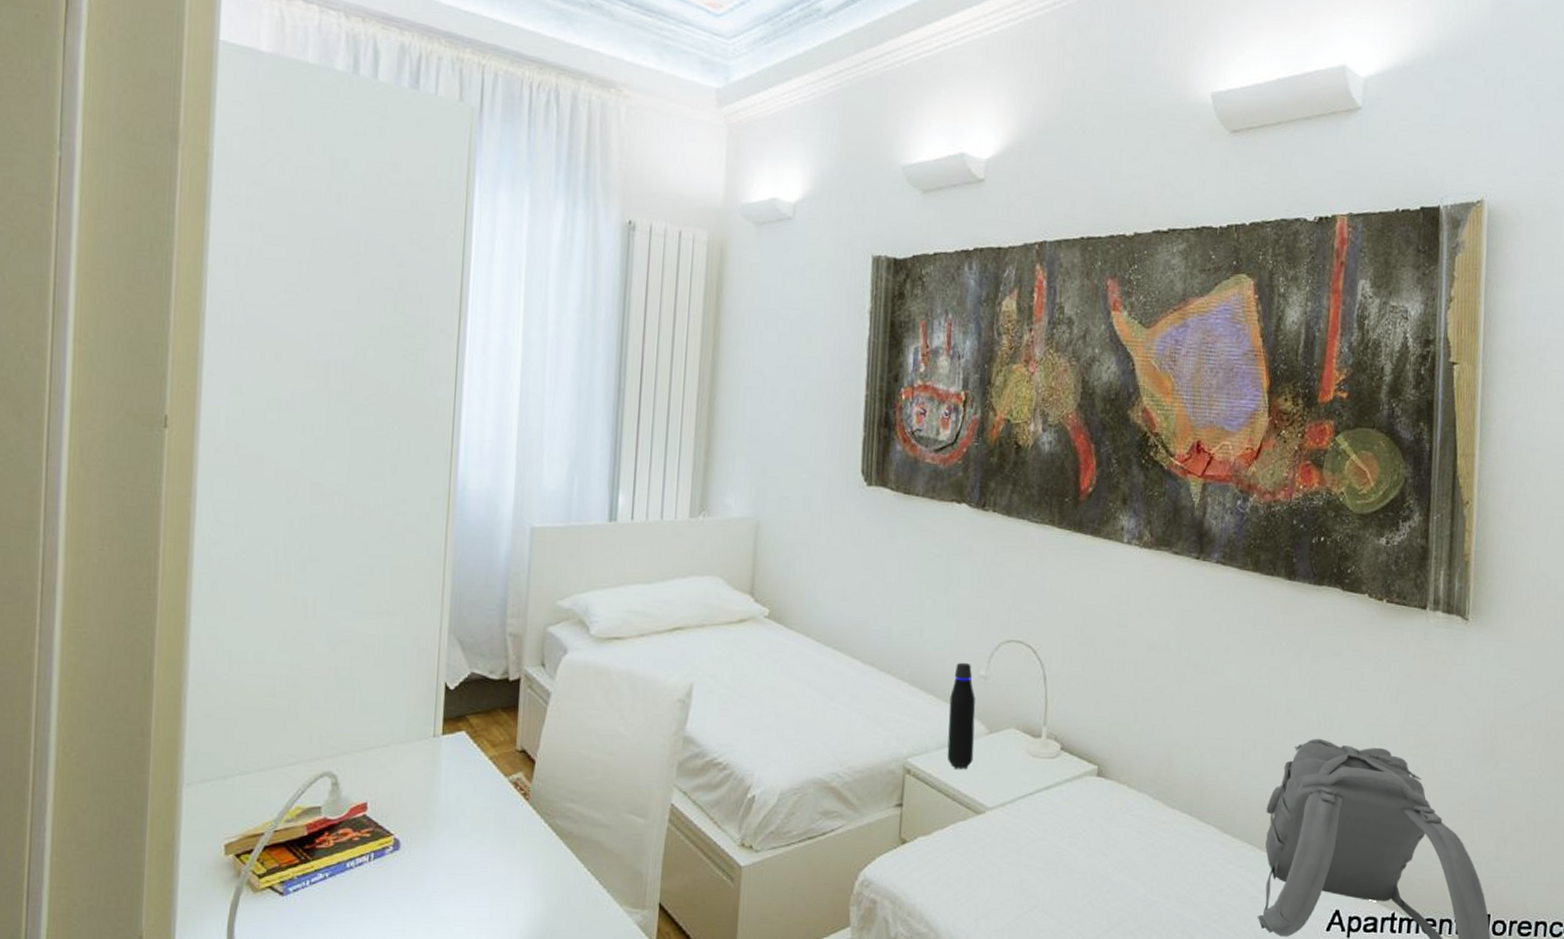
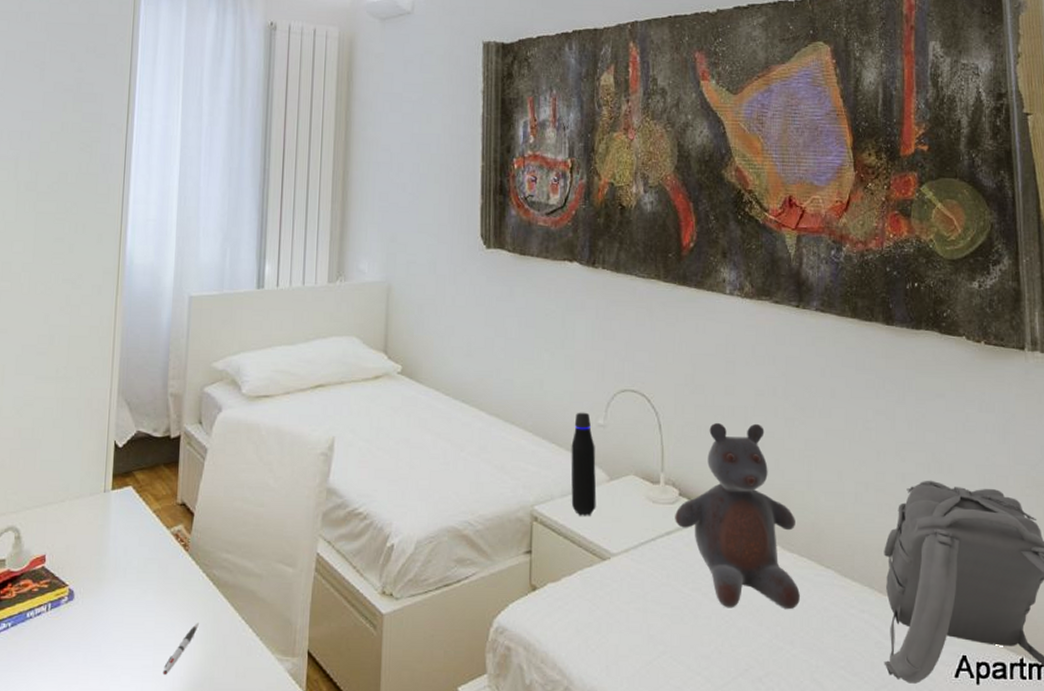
pen: none [499,874,540,928] -> present [162,623,199,676]
teddy bear: none [1055,676,1179,865] -> present [675,422,800,610]

